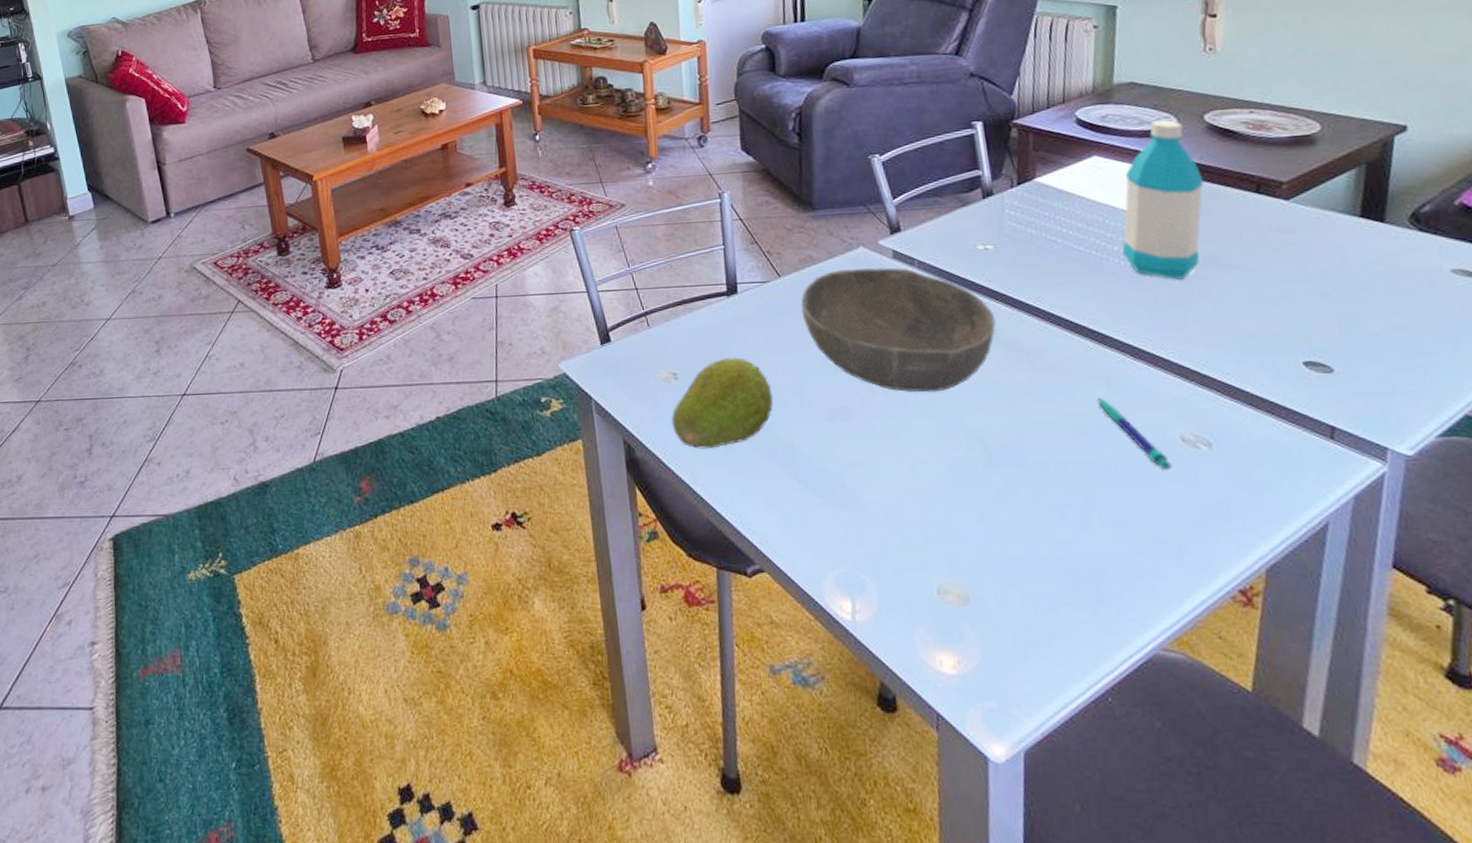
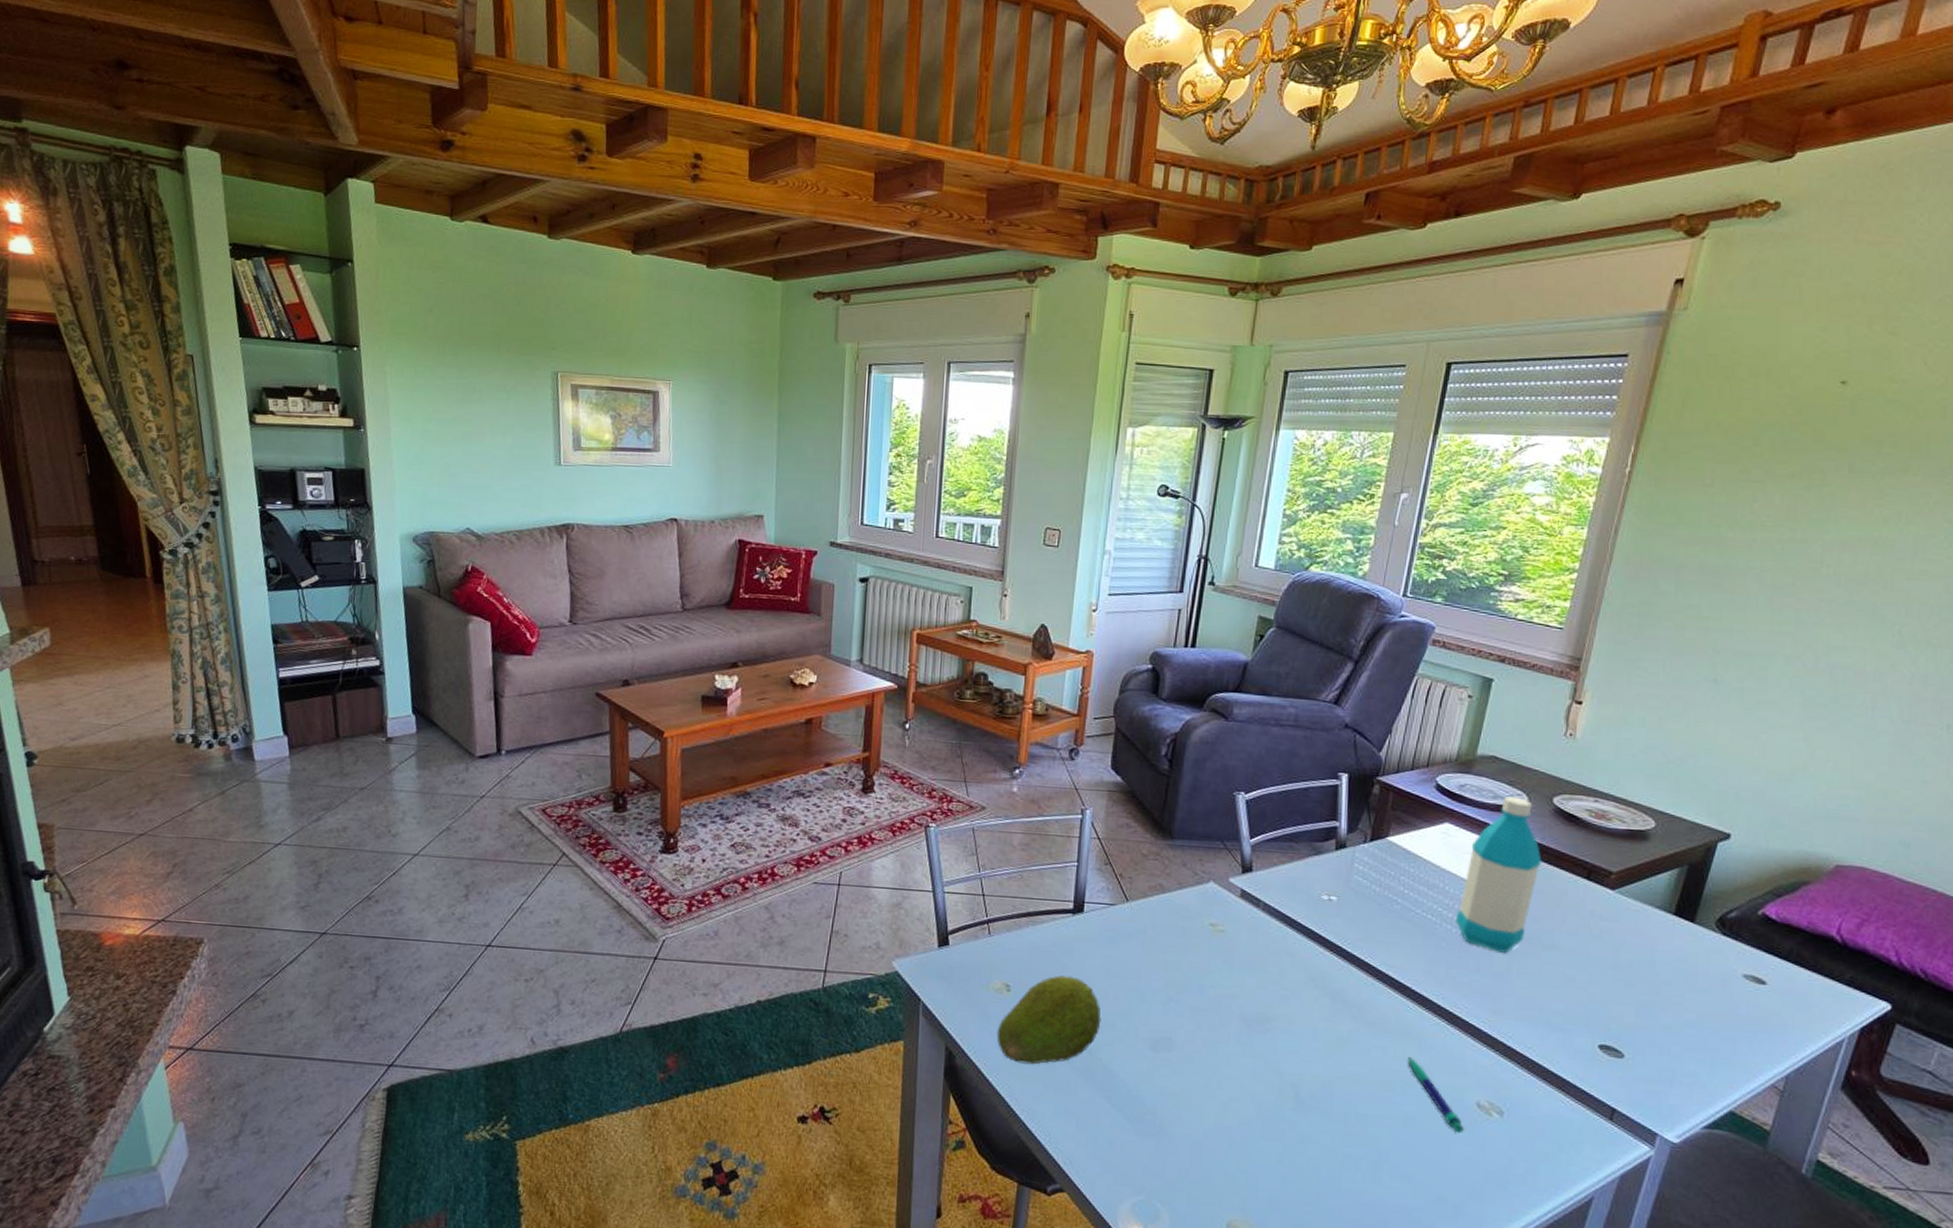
bowl: present [800,267,996,393] -> none [1143,902,1327,1034]

